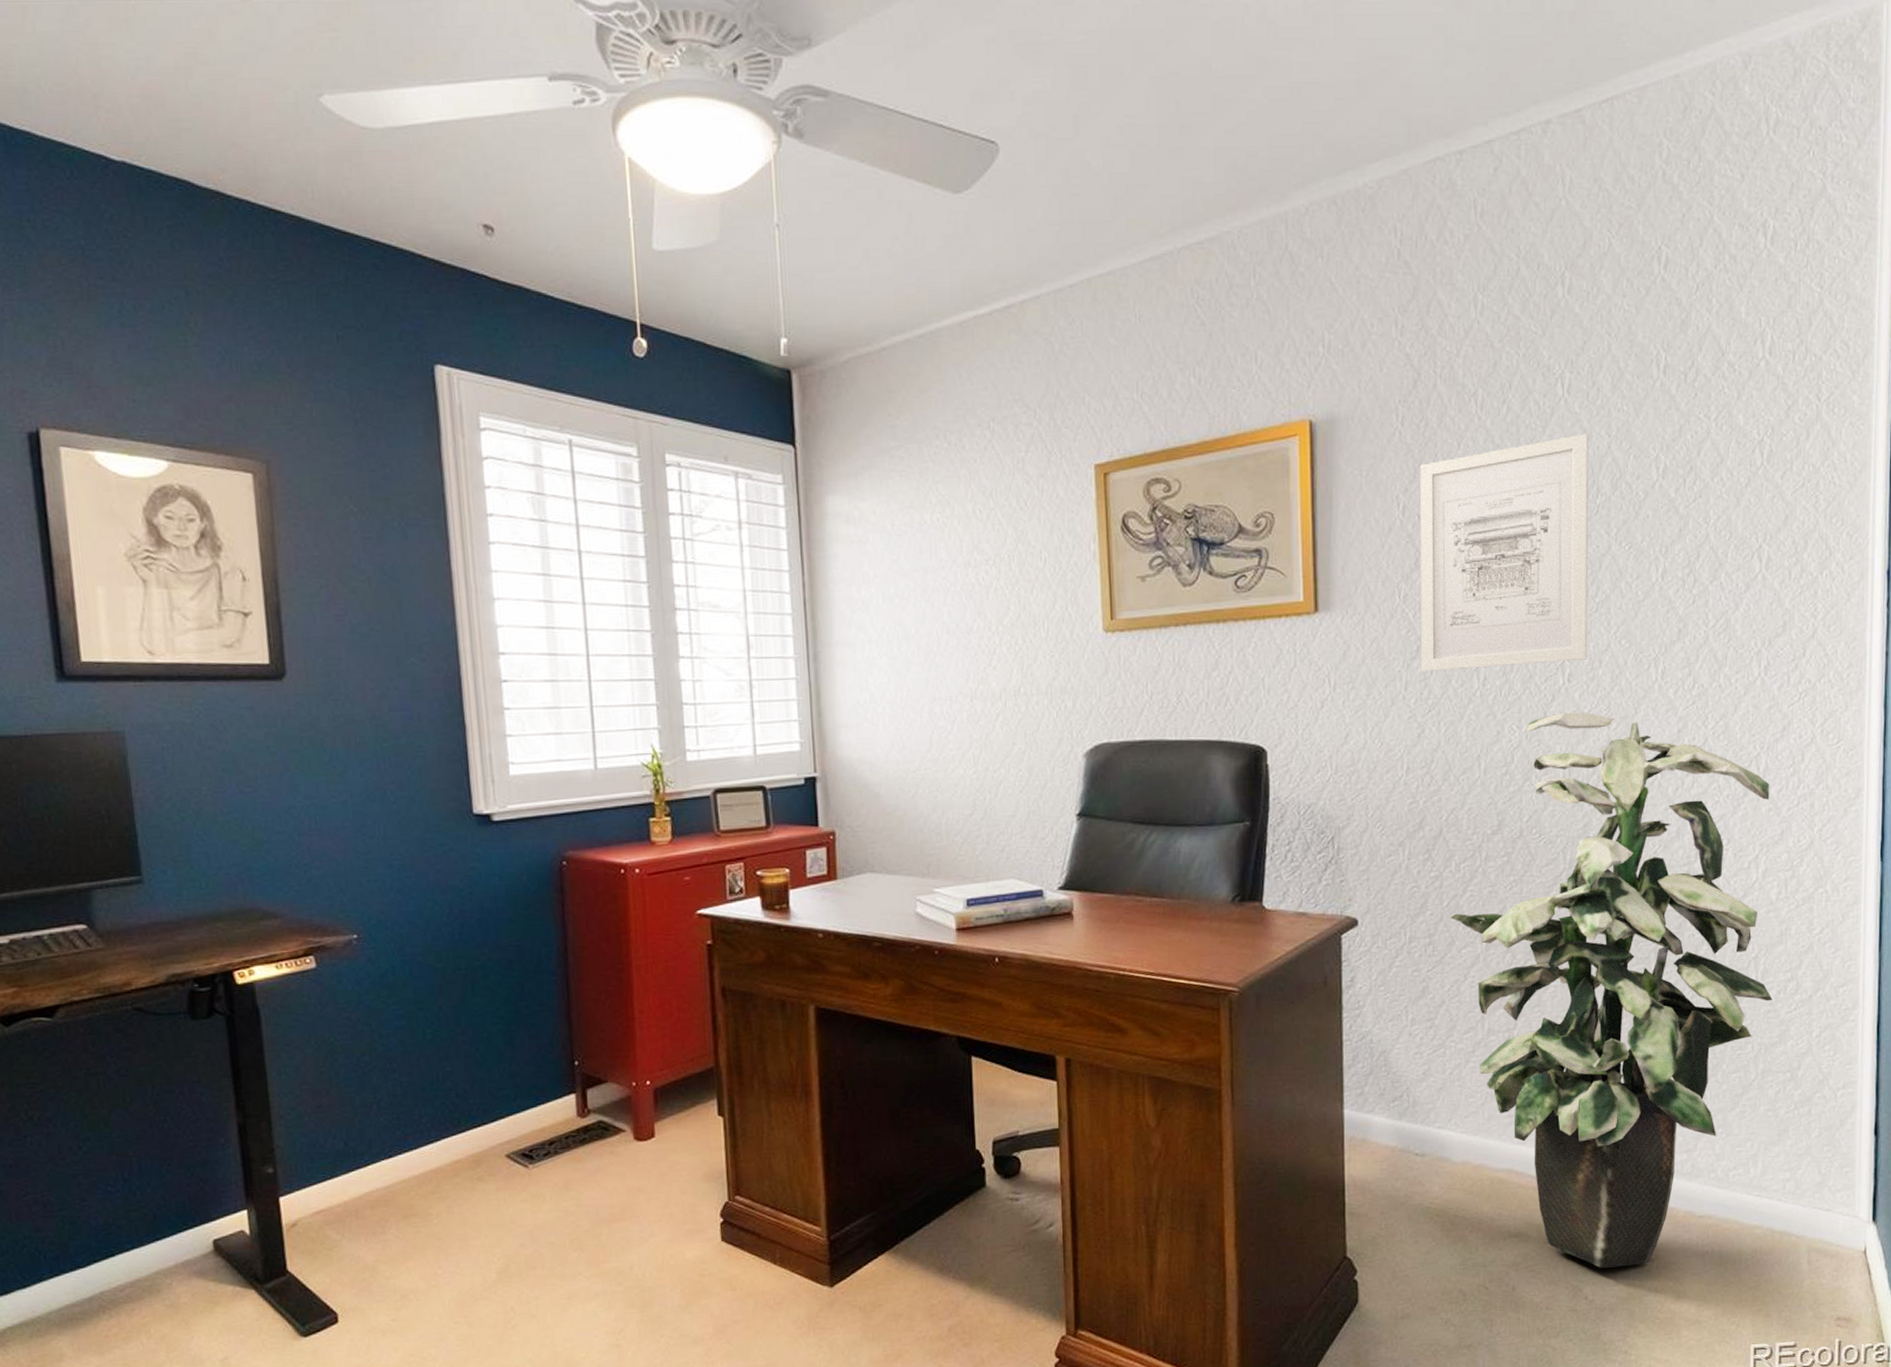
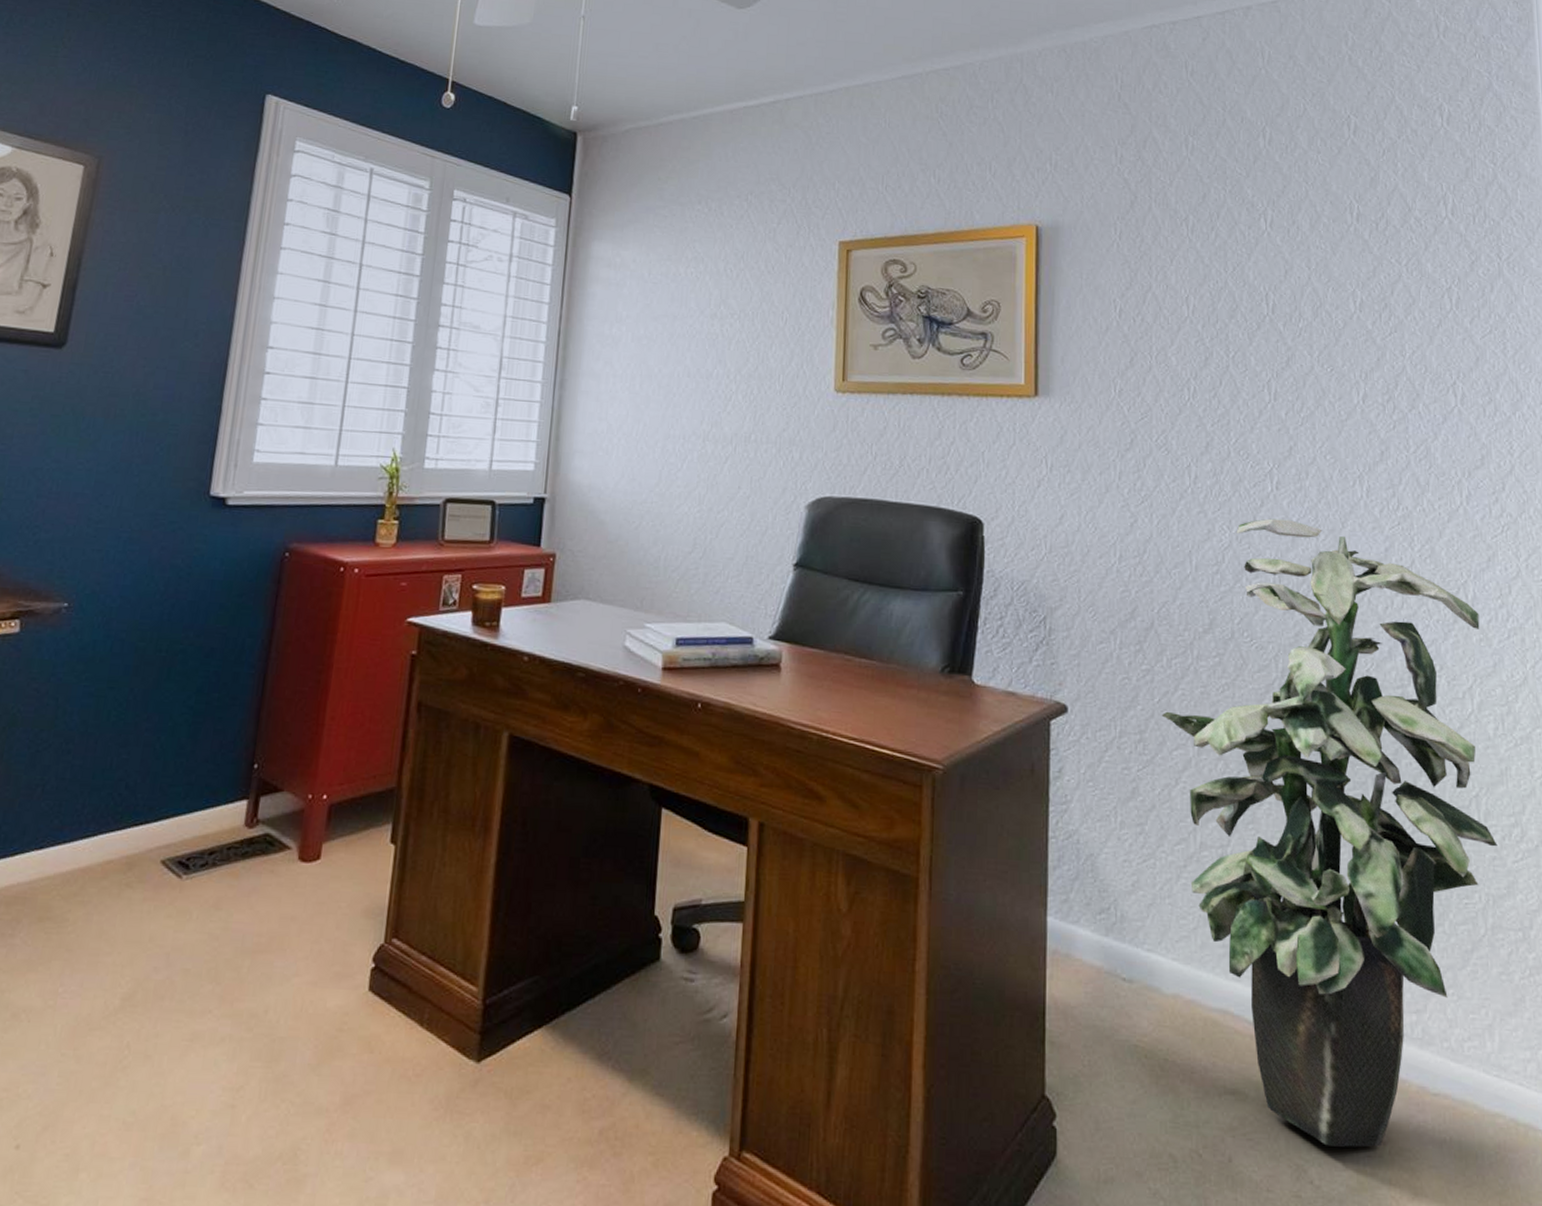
wall art: present [1420,433,1588,671] -> none [1135,263,1294,470]

